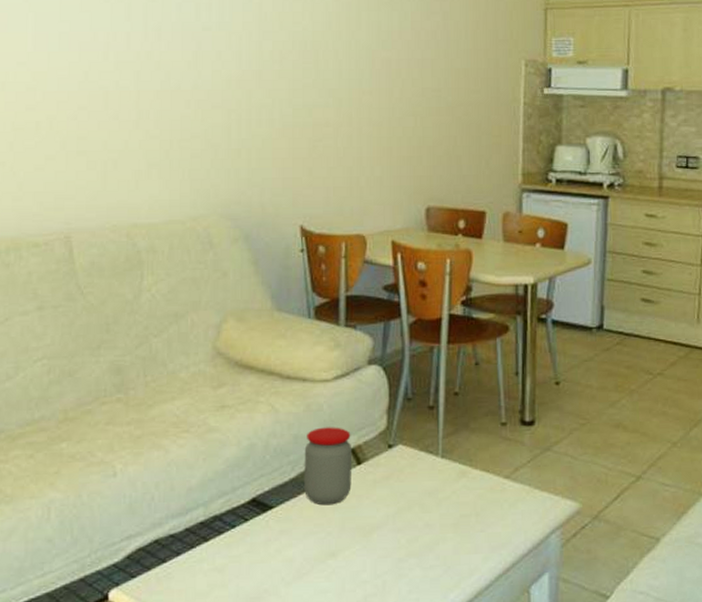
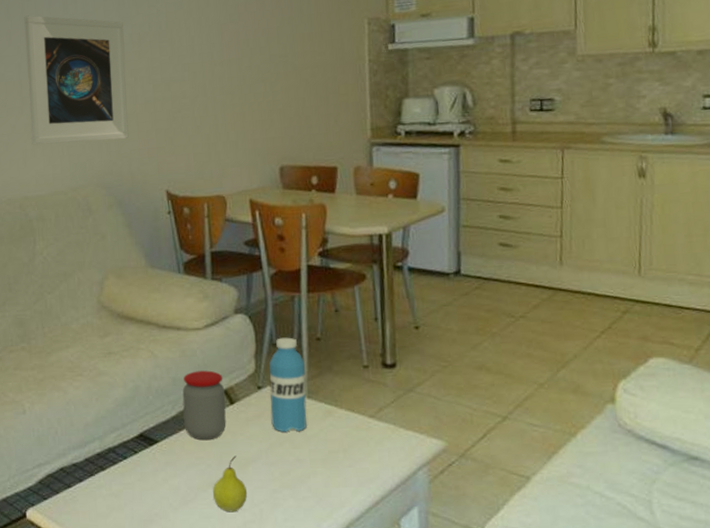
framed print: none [146,18,263,166] -> present [24,15,129,145]
fruit: none [332,522,370,586] -> present [213,455,248,513]
water bottle: none [401,391,440,495] -> present [269,337,308,433]

